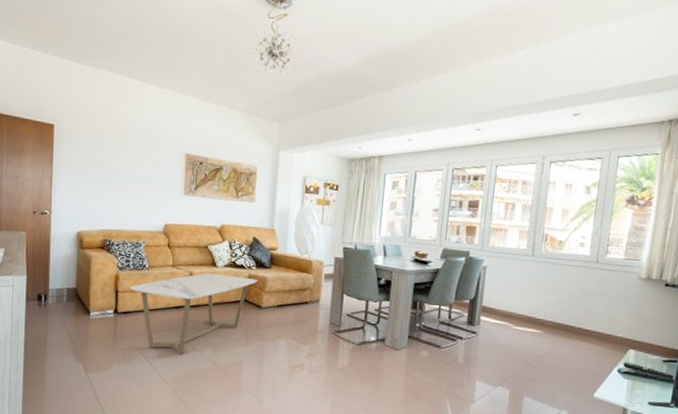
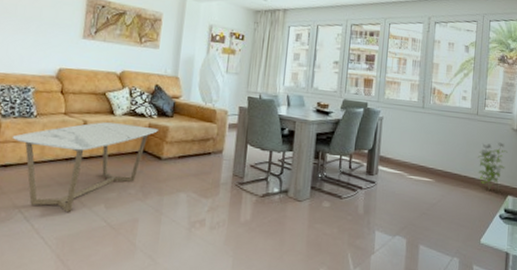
decorative plant: none [594,292,632,343] -> present [477,142,508,190]

